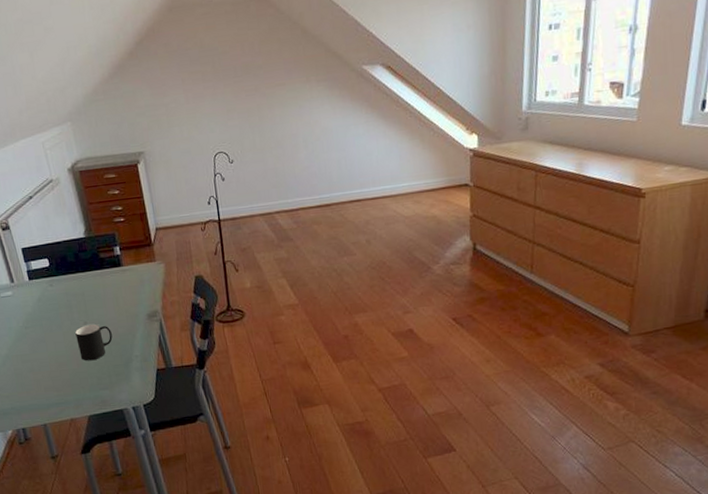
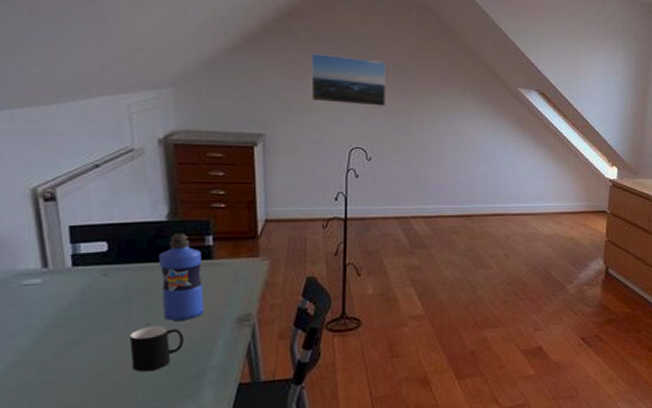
water bottle: none [84,246,123,319] -> present [159,233,204,321]
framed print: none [170,63,239,114] -> present [311,54,385,106]

